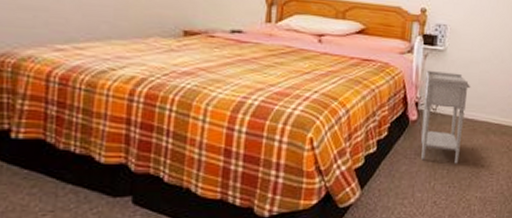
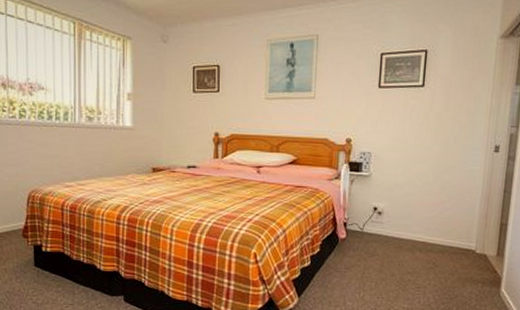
nightstand: present [421,71,471,164] -> none [350,195,396,278]

